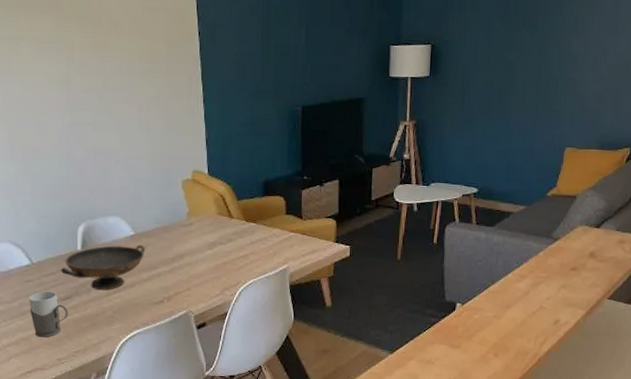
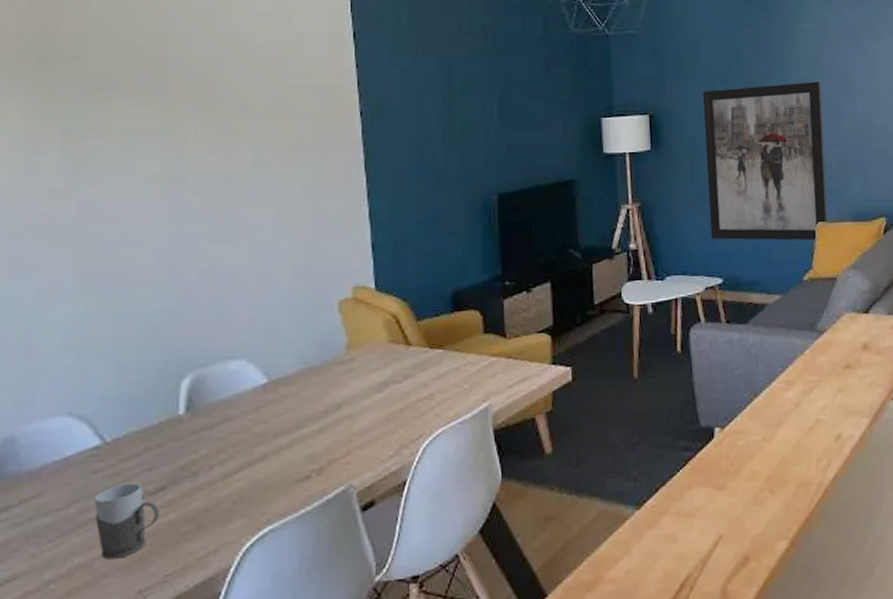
decorative bowl: present [60,244,145,290] -> none [149,396,284,471]
wall art: none [472,19,591,164] -> present [702,81,828,241]

